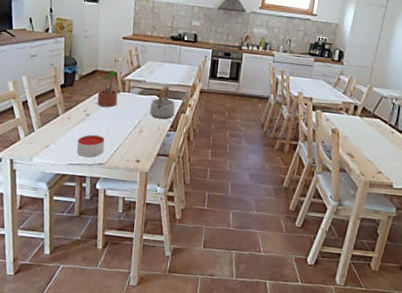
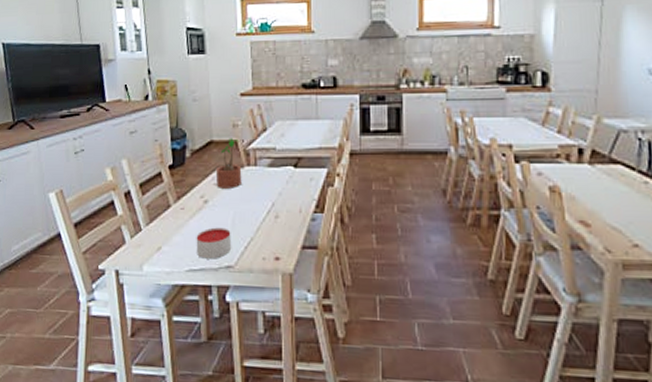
teapot: present [150,86,176,120] -> none [286,151,319,198]

